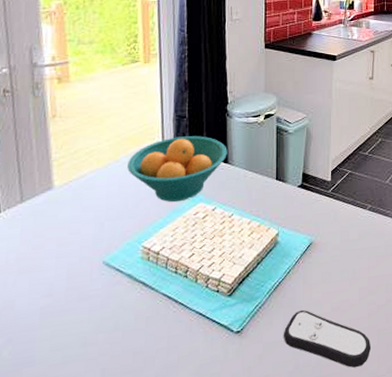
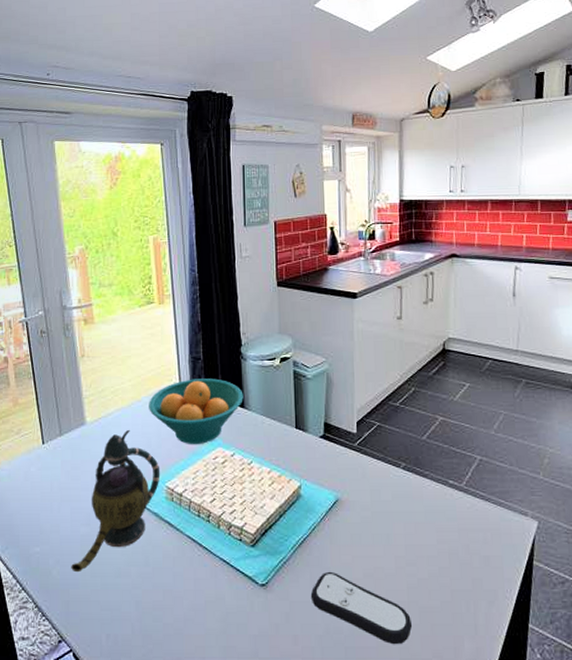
teapot: none [26,190,137,349] -> present [71,429,160,573]

